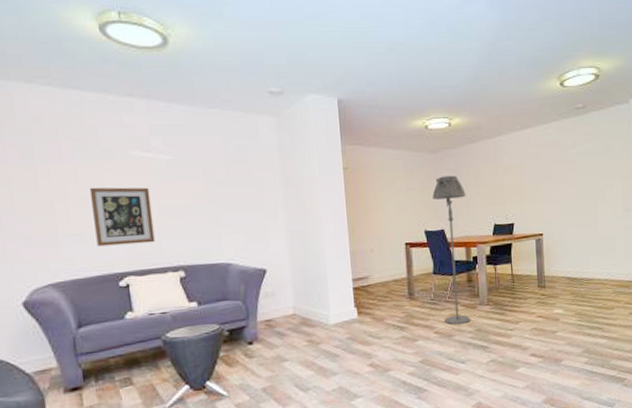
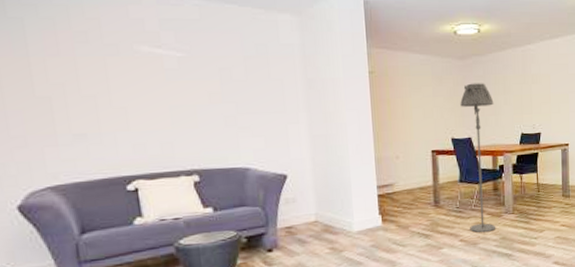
wall art: present [90,187,155,247] -> none [93,84,167,148]

